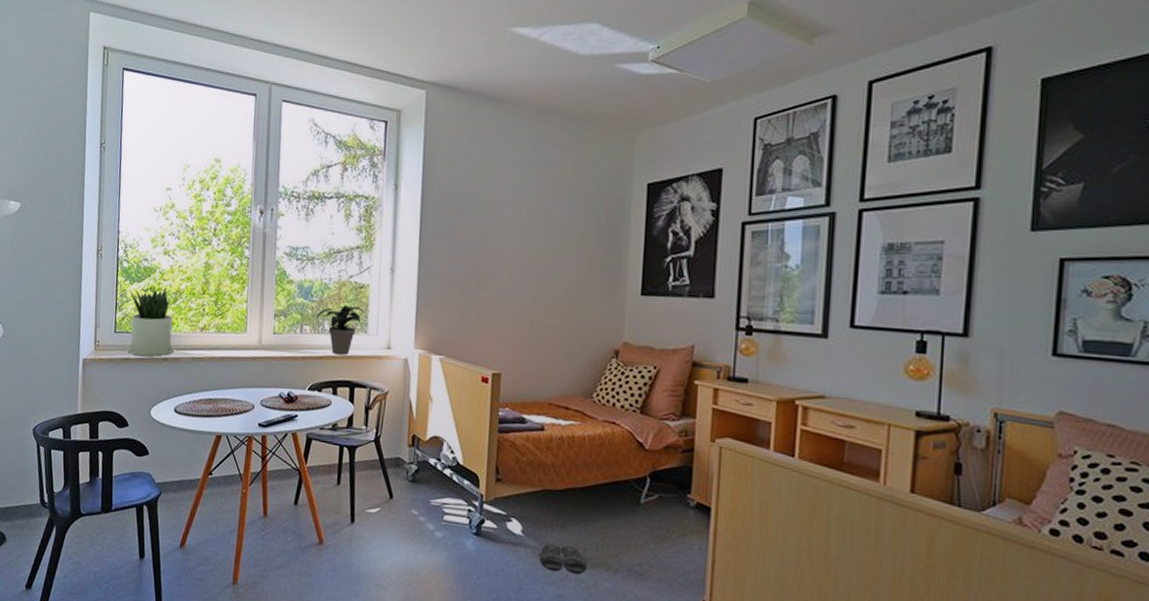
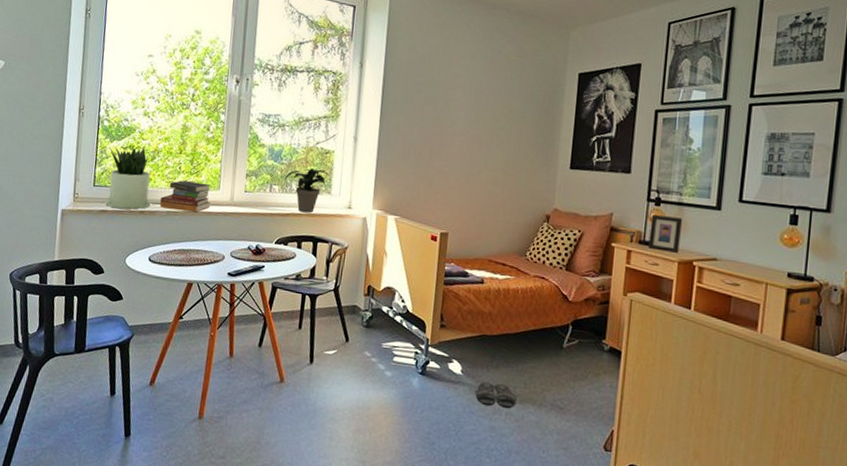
books: none [183,322,238,358] -> present [160,180,211,213]
picture frame: none [739,346,781,390] -> present [648,215,683,253]

